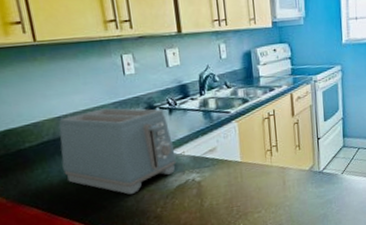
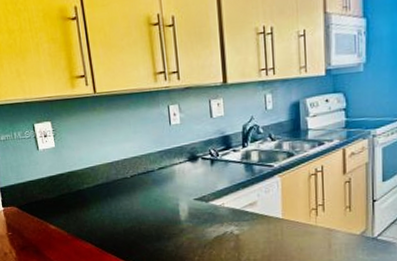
toaster: present [58,108,177,195] -> none [111,156,216,241]

